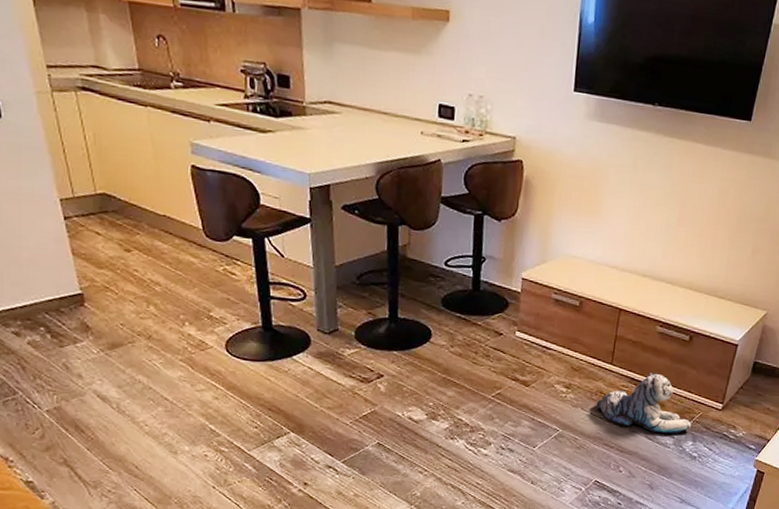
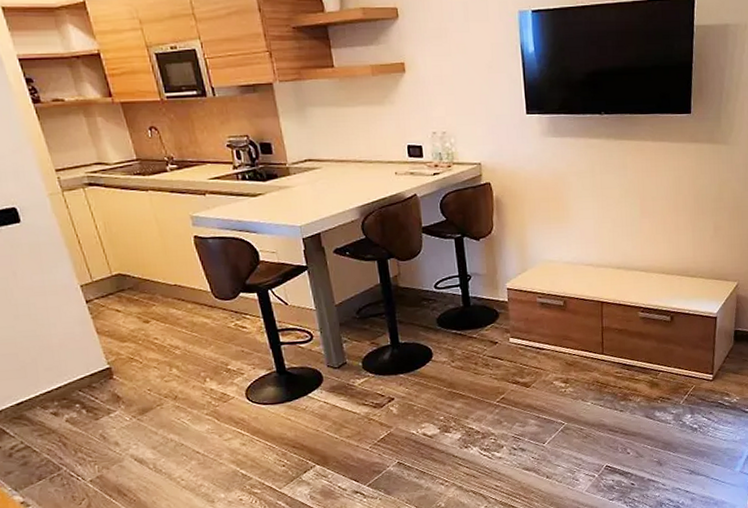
plush toy: present [596,373,691,434] -> none [595,356,687,412]

